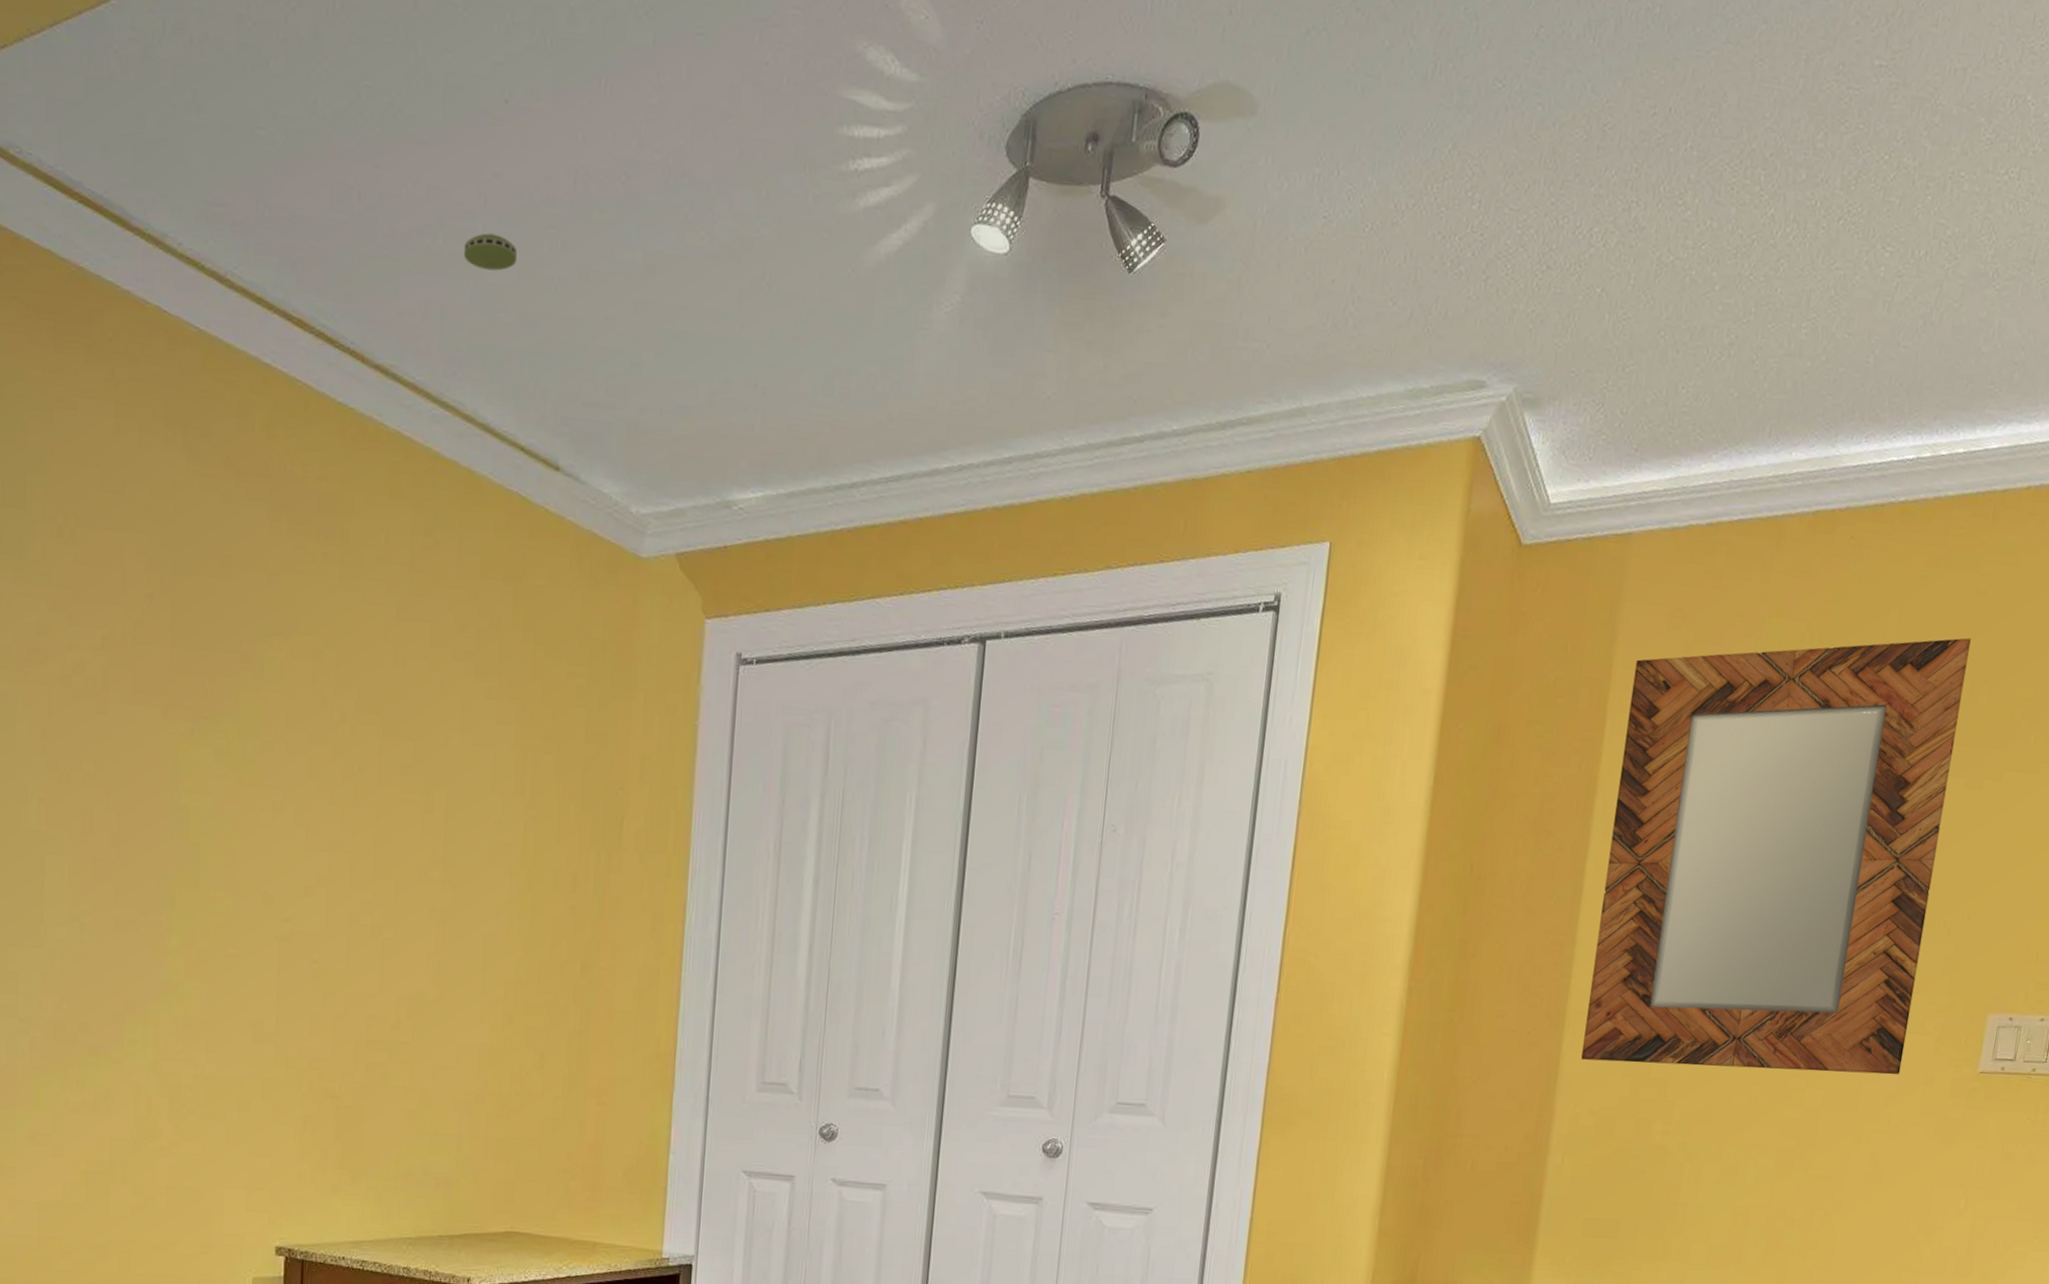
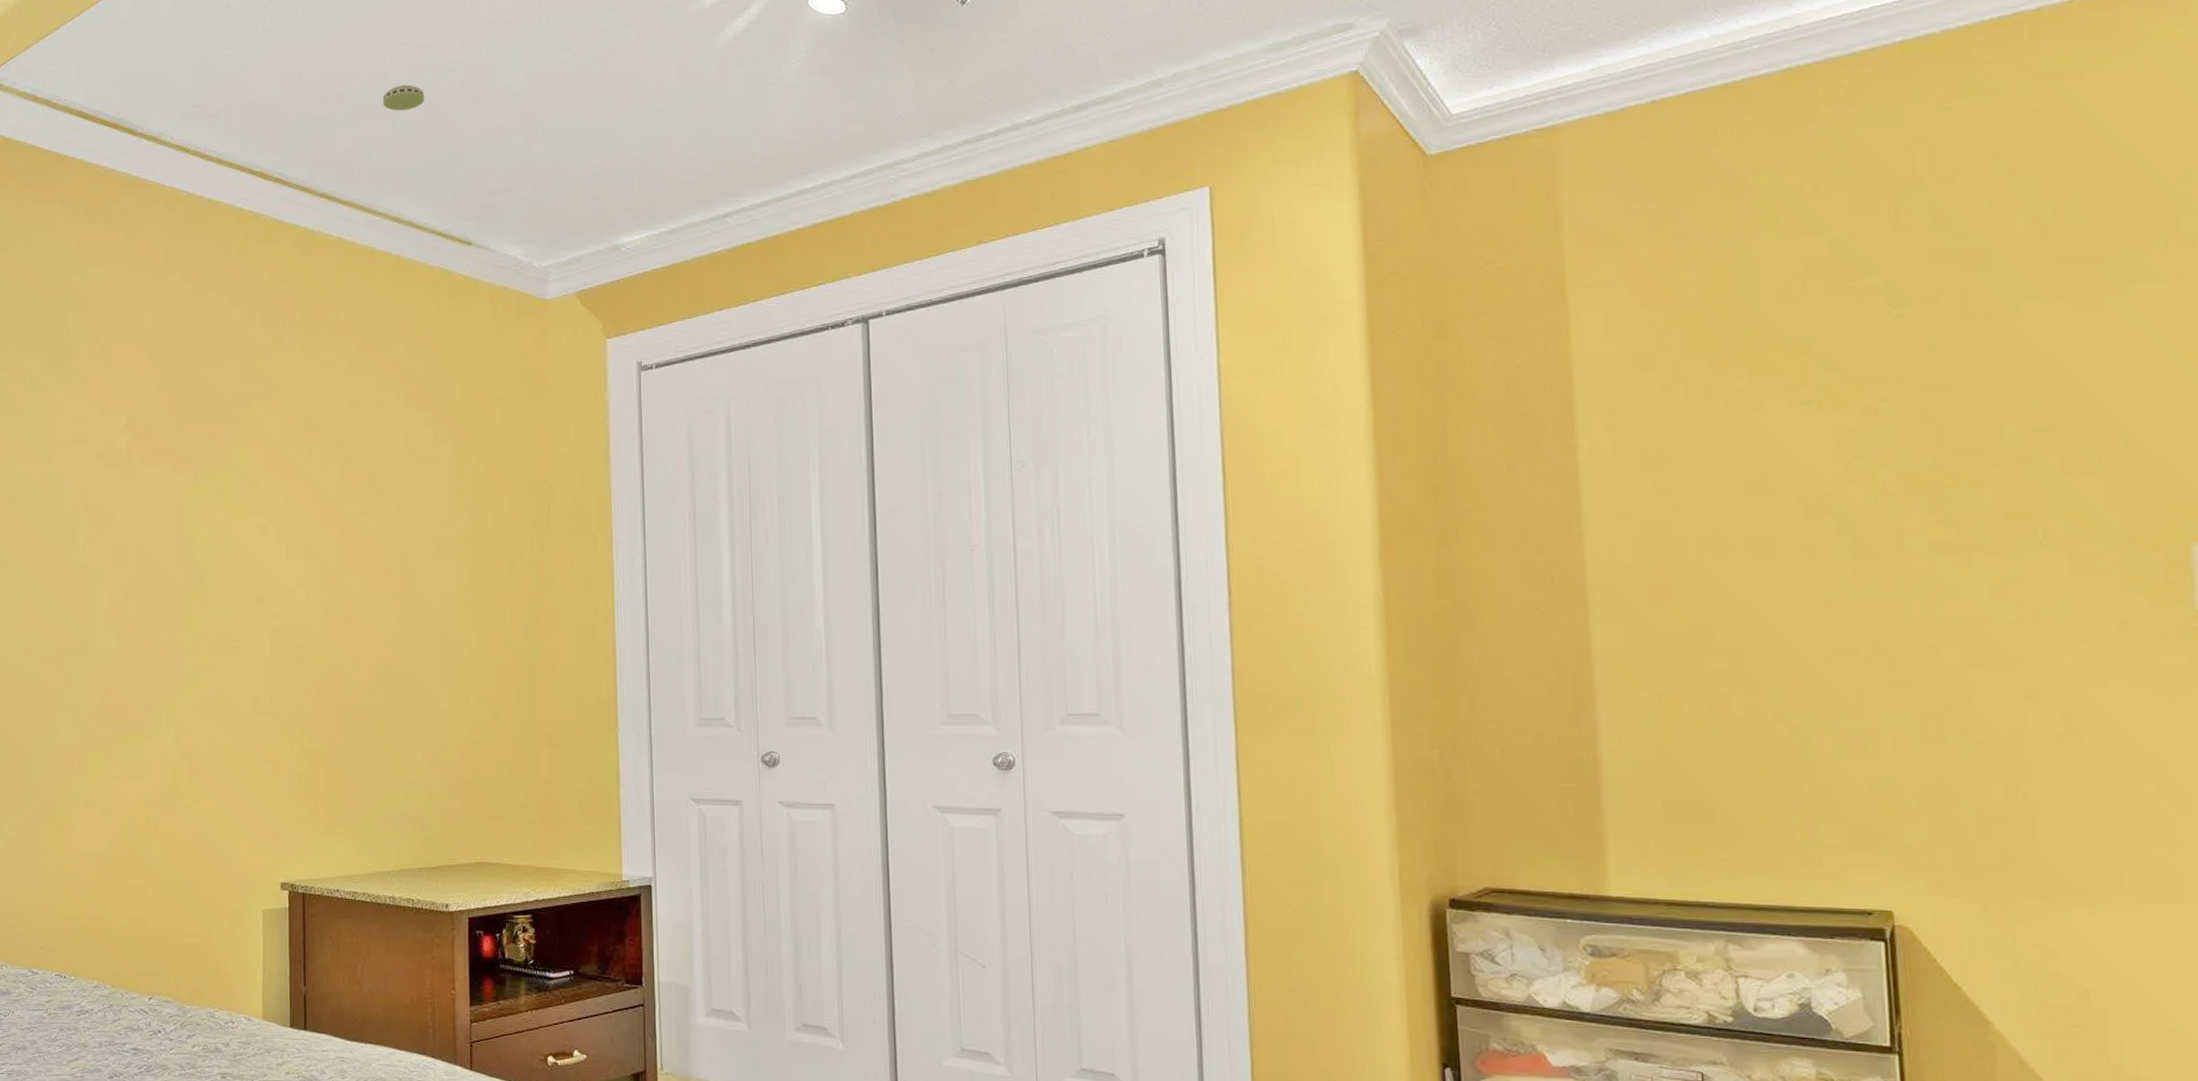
home mirror: present [1581,638,1971,1075] -> none [1592,157,2075,635]

